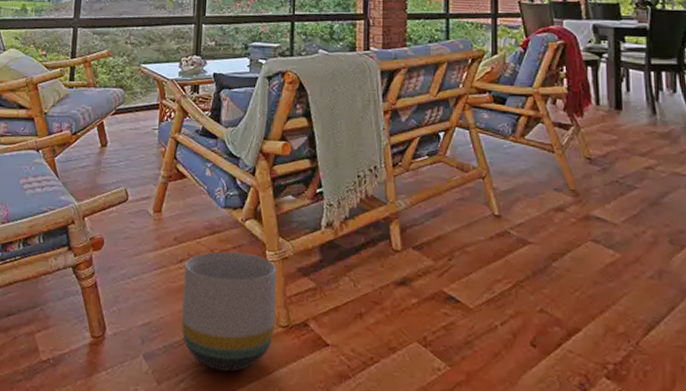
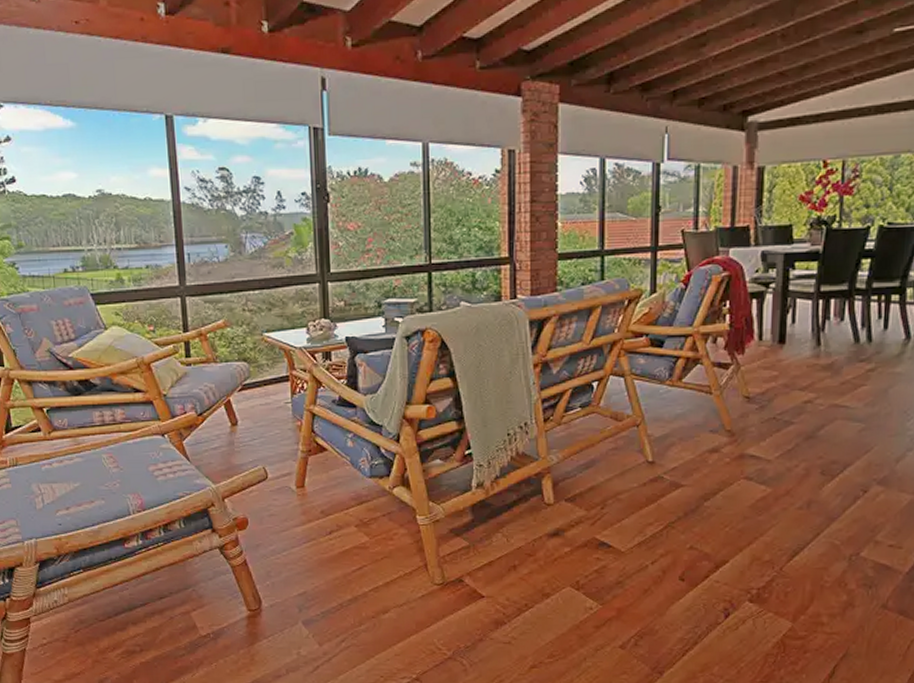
planter: present [181,251,277,372] -> none [334,519,431,629]

